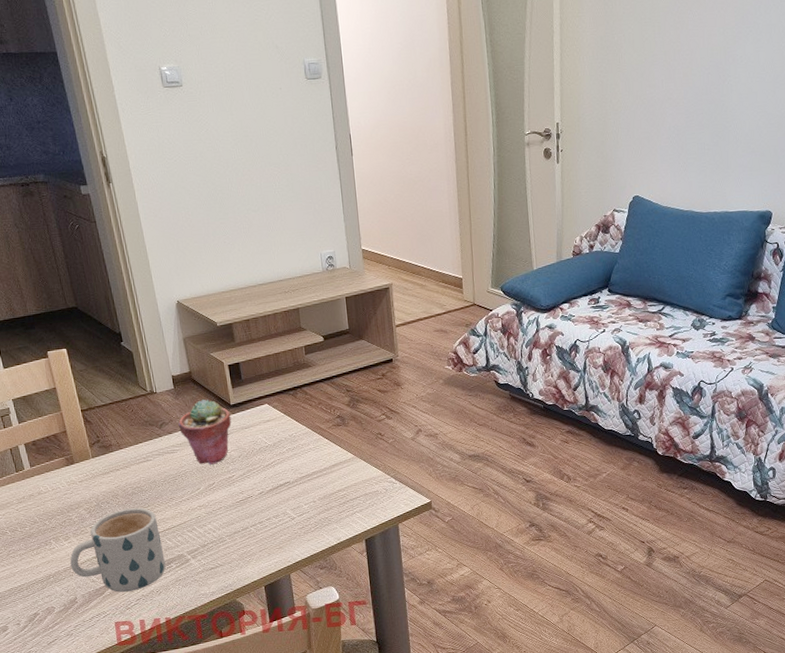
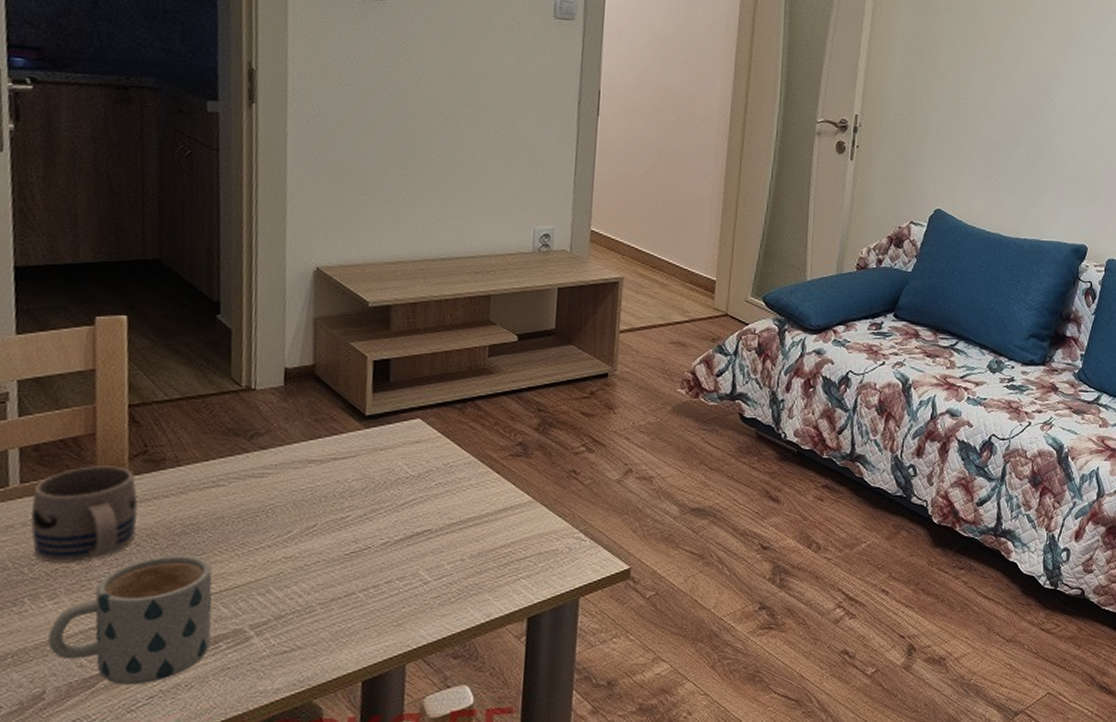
mug: none [39,451,105,517] -> present [30,466,139,563]
potted succulent: present [177,398,232,465] -> none [278,404,363,498]

